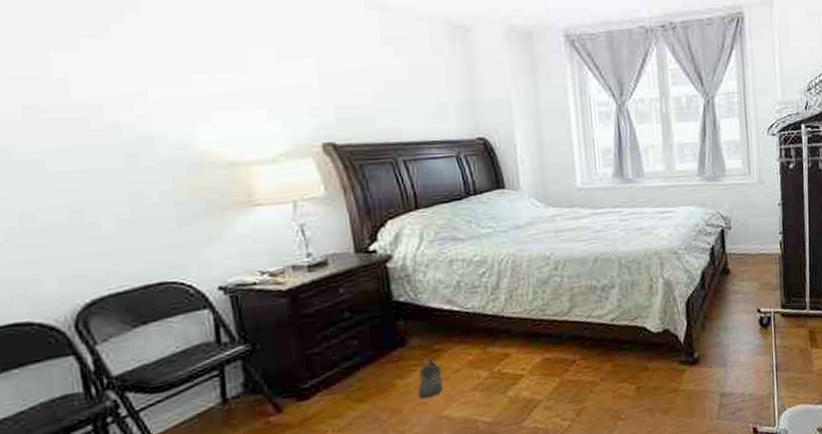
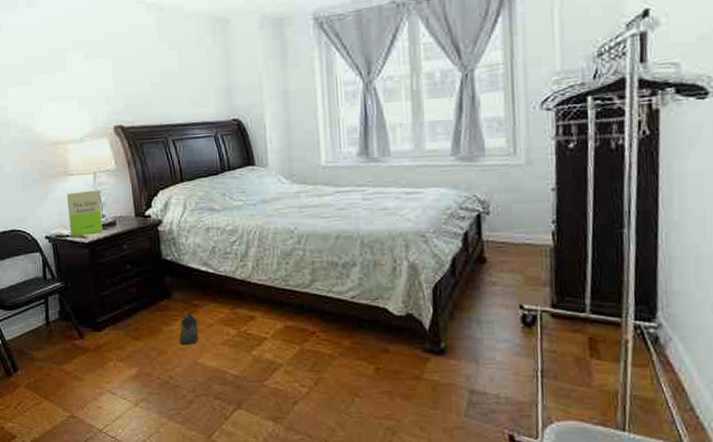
book: none [252,222,309,284] -> present [67,190,103,237]

